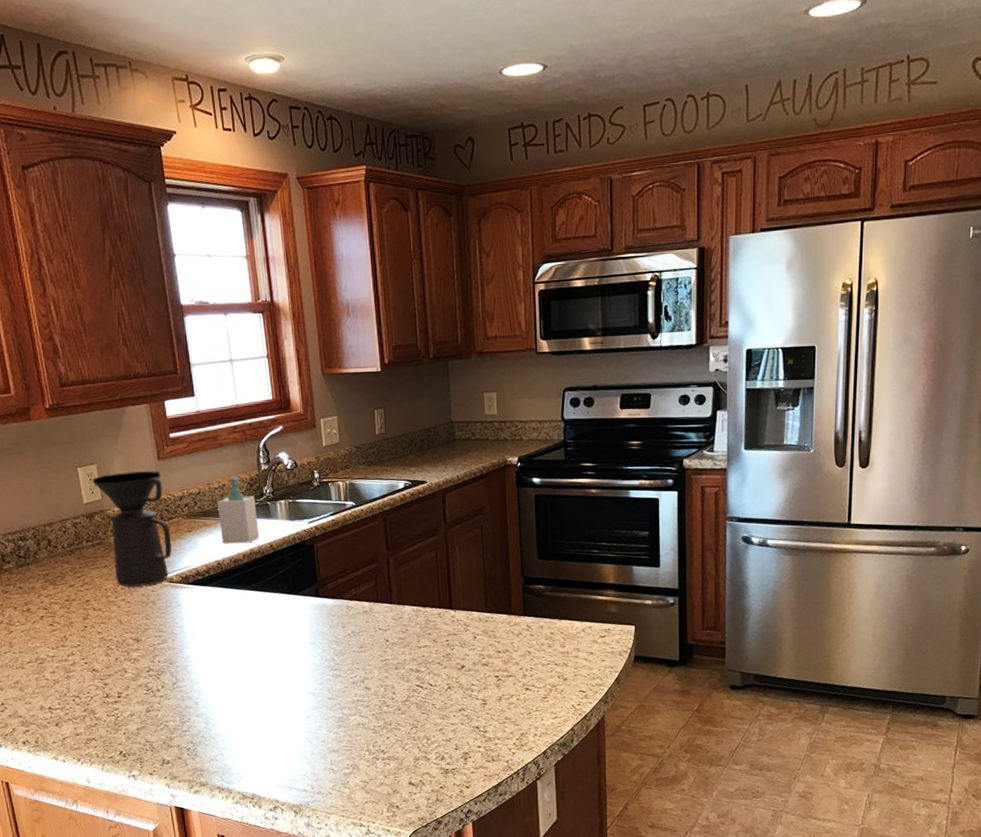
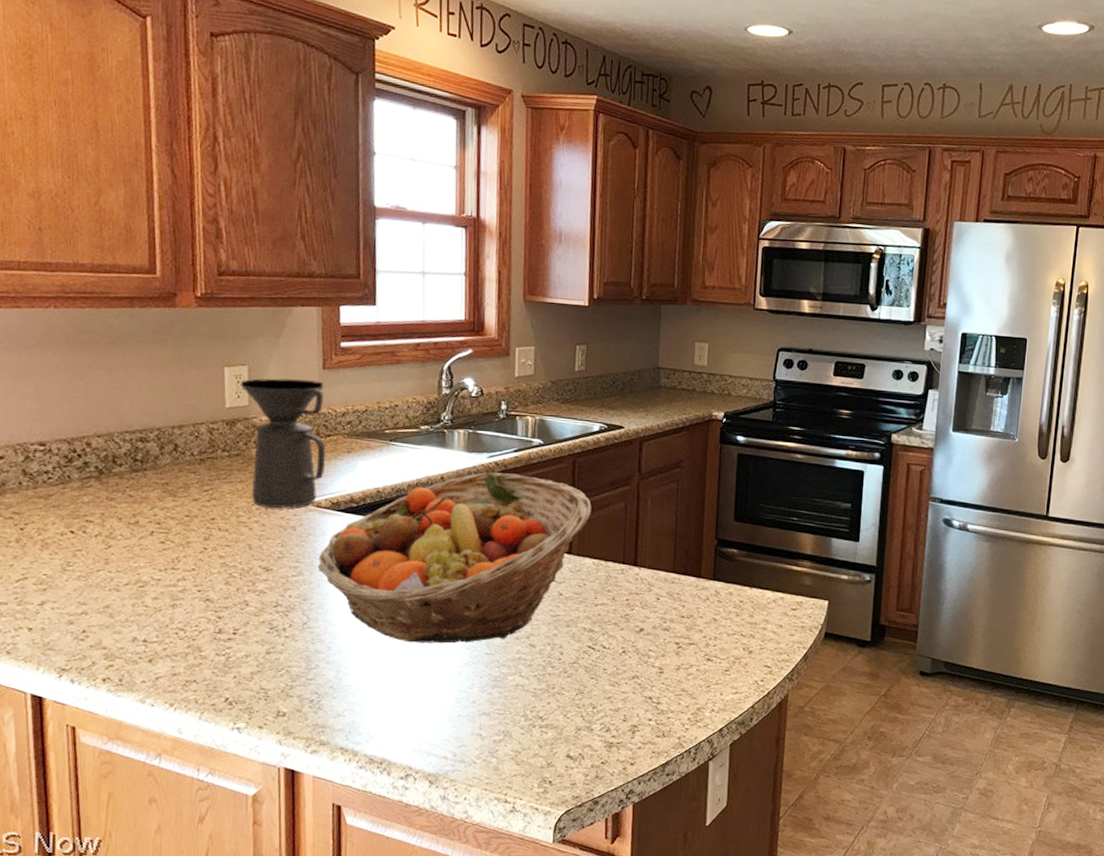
fruit basket: none [177,535,406,694] -> present [317,472,592,644]
soap bottle: present [217,476,260,544] -> none [385,397,431,472]

